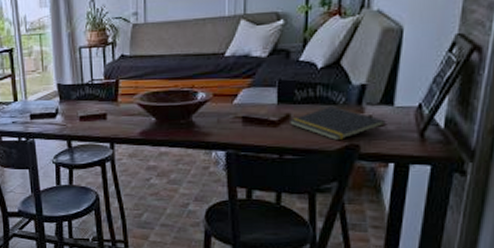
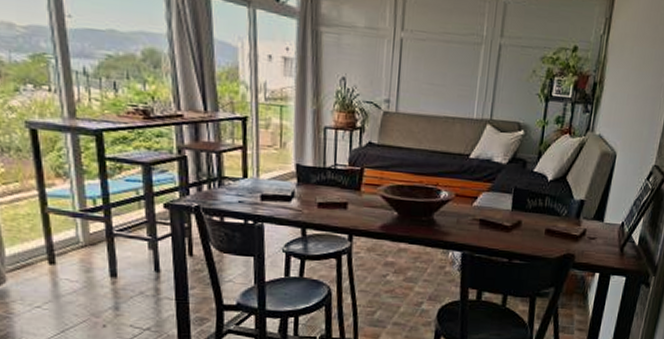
notepad: present [290,106,386,141] -> none [520,217,596,250]

